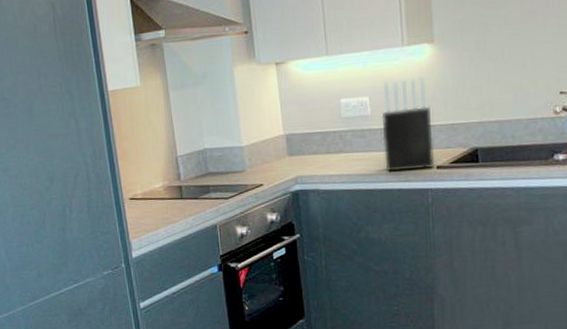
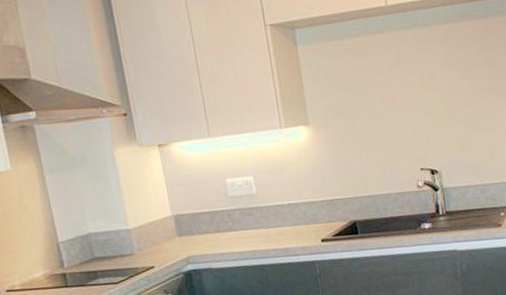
knife block: present [381,77,436,173] -> none [266,157,320,249]

